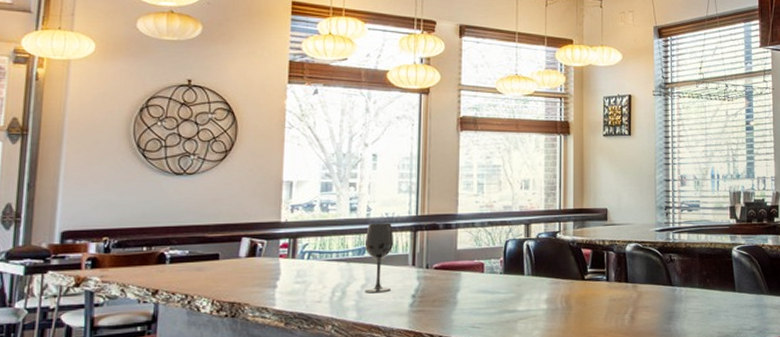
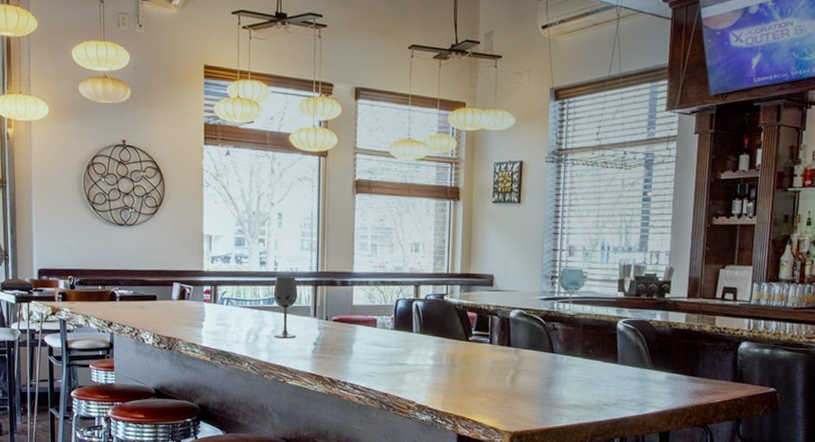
wine glass: none [672,197,699,245] -> present [558,268,585,315]

